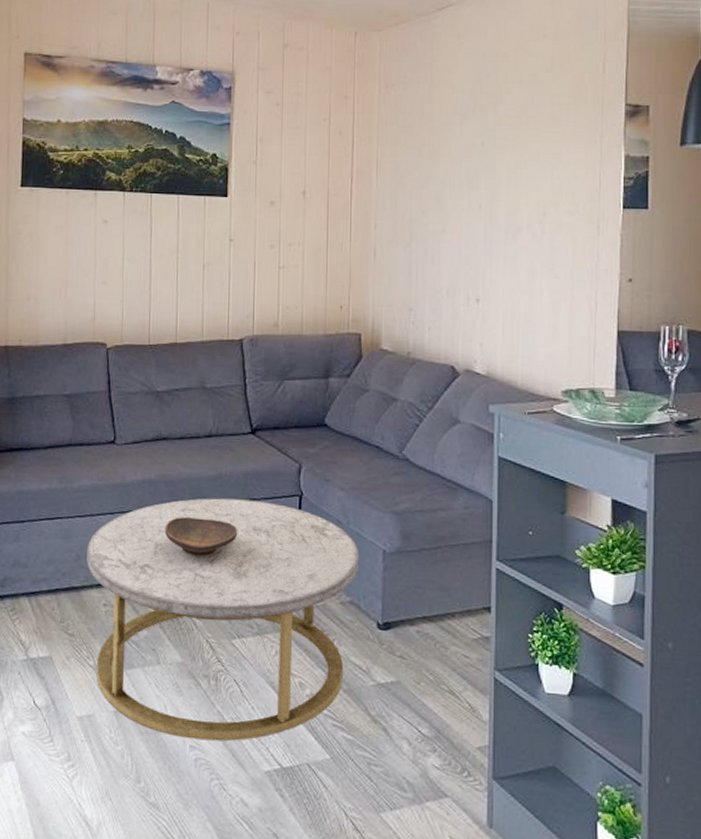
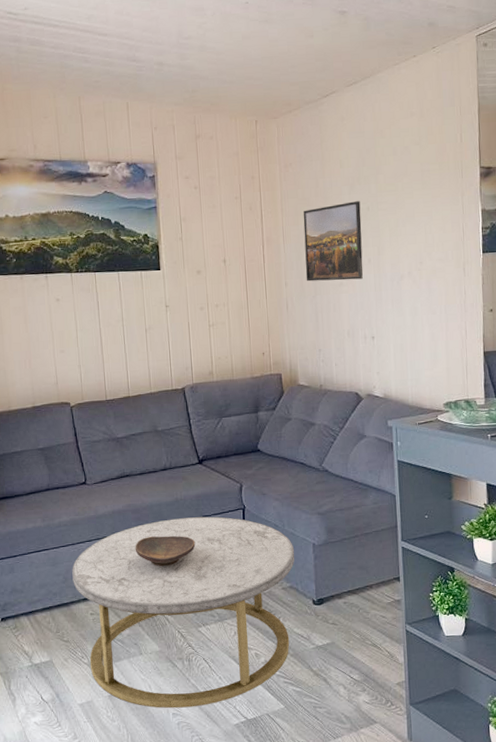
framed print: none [400,134,474,228] -> present [303,201,363,282]

